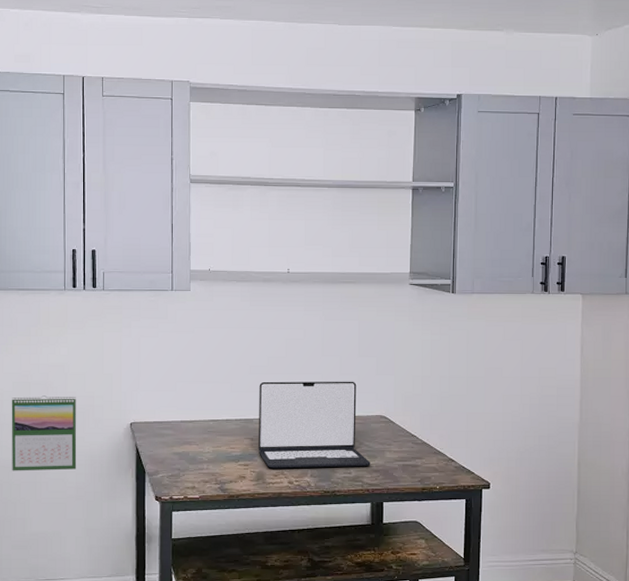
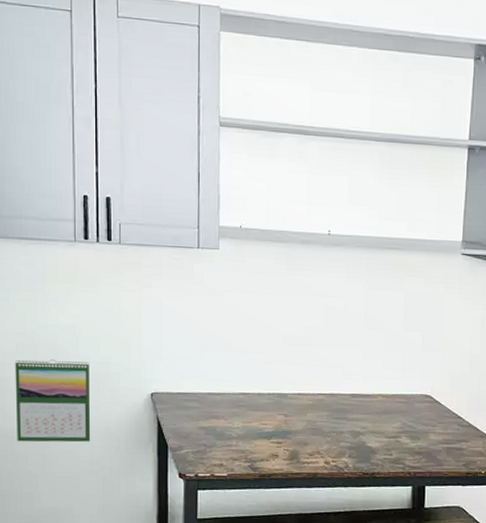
laptop: present [259,381,371,469] -> none [293,353,413,448]

